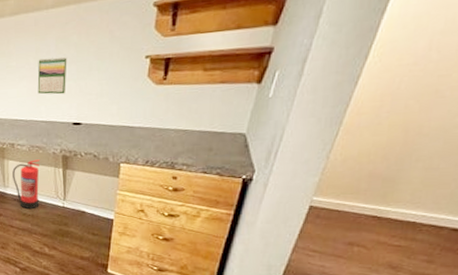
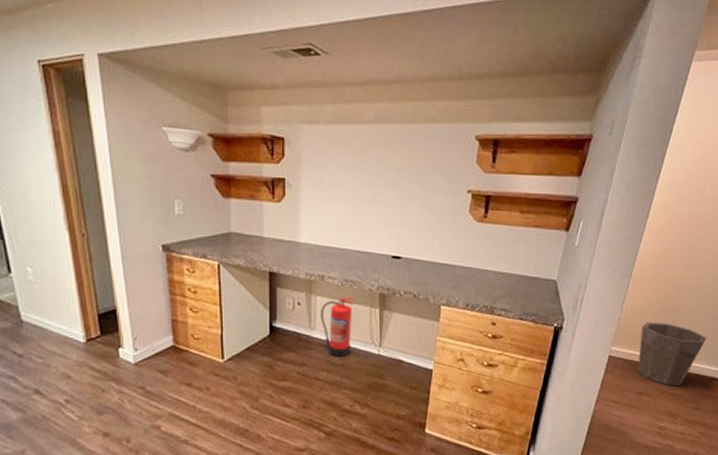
calendar: present [37,57,67,95] -> none [354,179,388,222]
waste bin: none [347,170,450,237] -> present [638,322,707,386]

